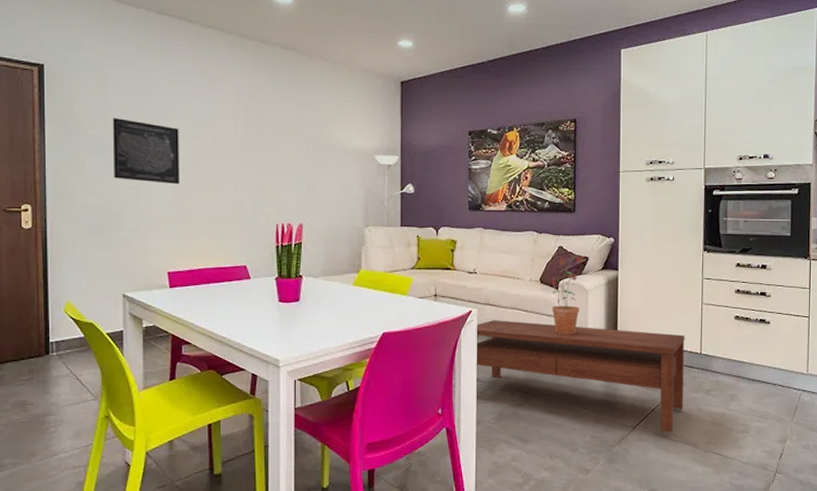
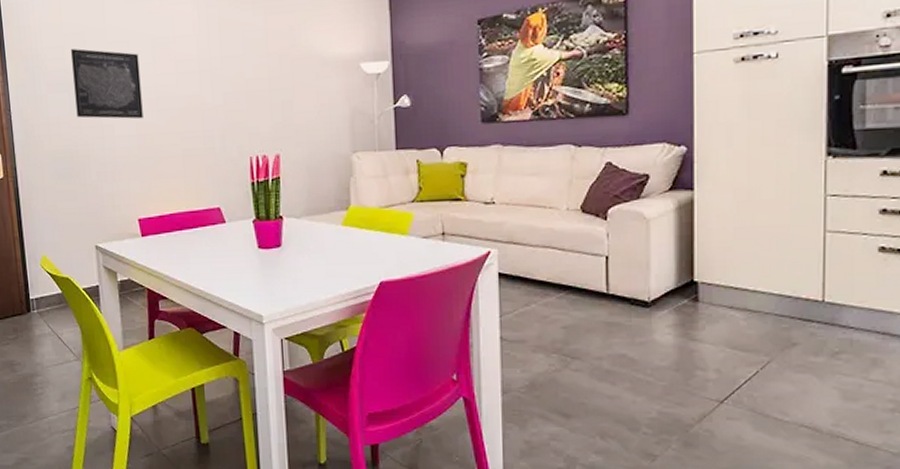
coffee table: present [475,320,685,433] -> none [496,262,798,410]
potted plant: present [549,254,585,335] -> none [594,171,645,280]

